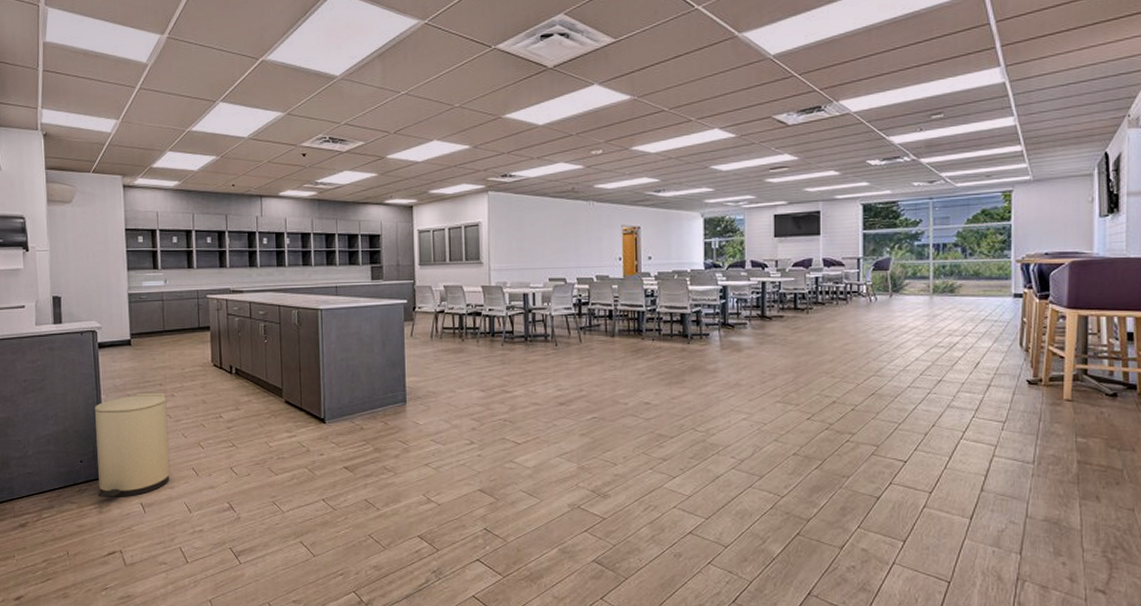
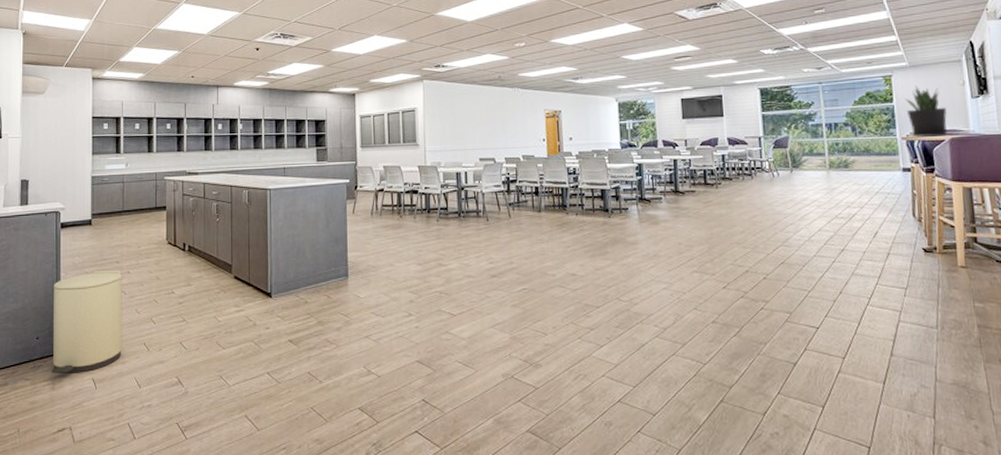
planter: none [1024,202,1071,260] -> present [905,85,948,137]

